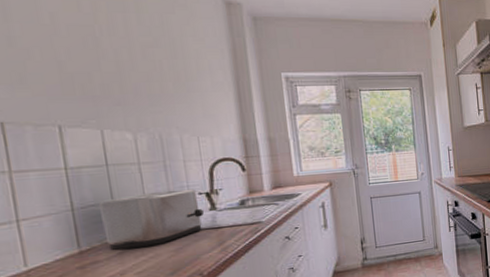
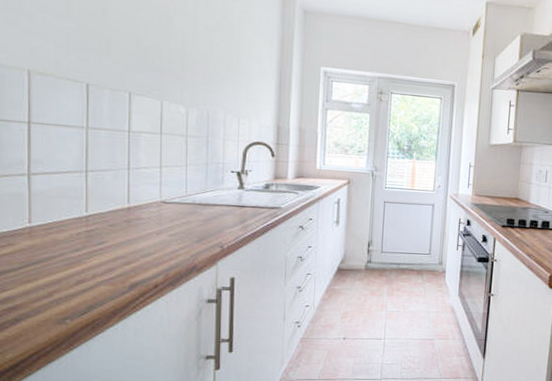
toaster: present [98,188,204,250] -> none [149,163,232,213]

